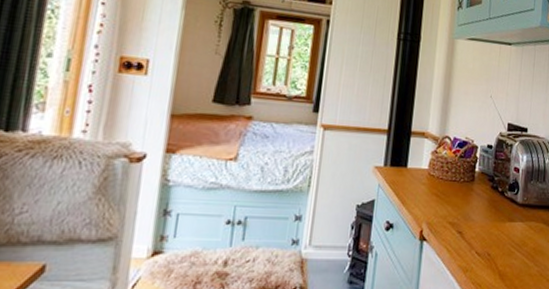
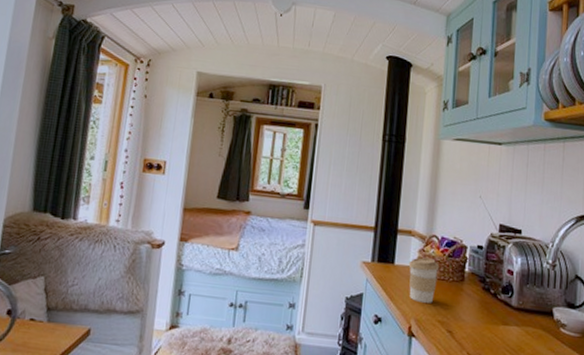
coffee cup: none [421,159,451,205] -> present [408,257,440,303]

